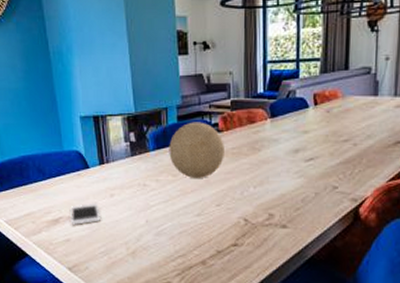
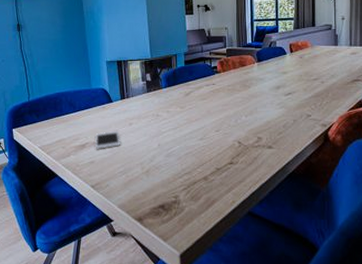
decorative ball: present [169,122,224,178] -> none [178,65,222,109]

